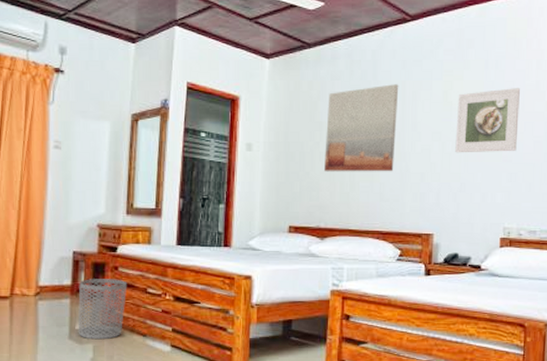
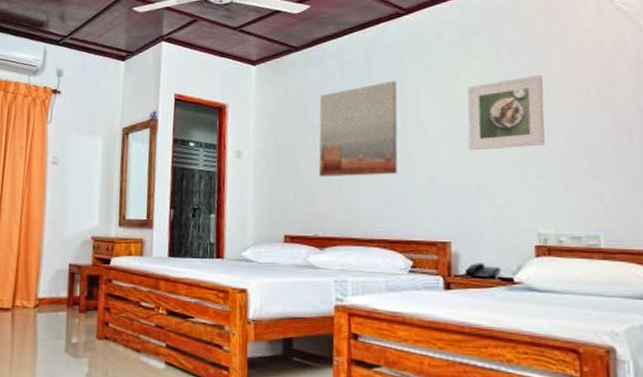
waste bin: present [78,279,127,340] -> none [74,291,121,355]

